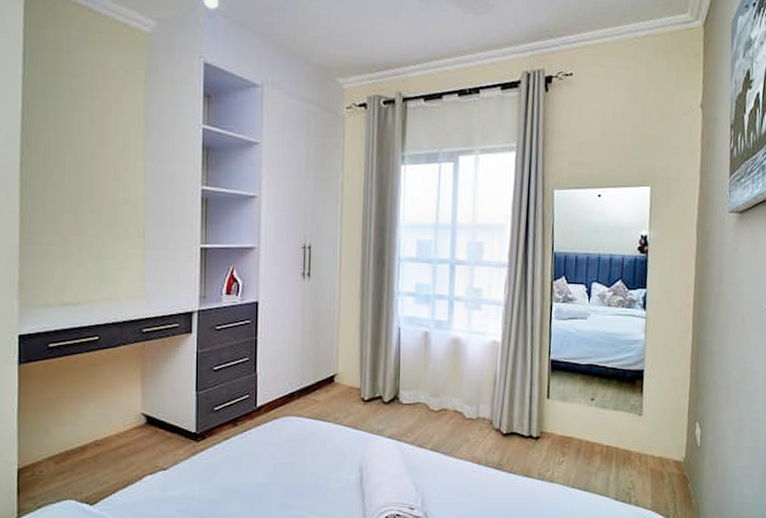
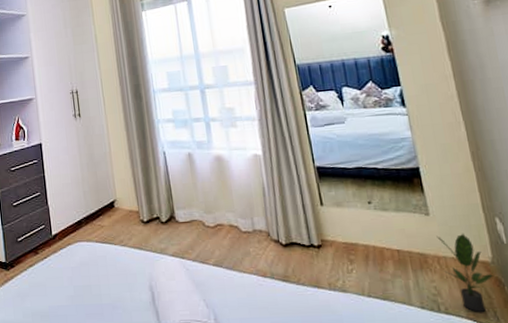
potted plant: none [642,434,683,505] -> present [436,233,494,312]

